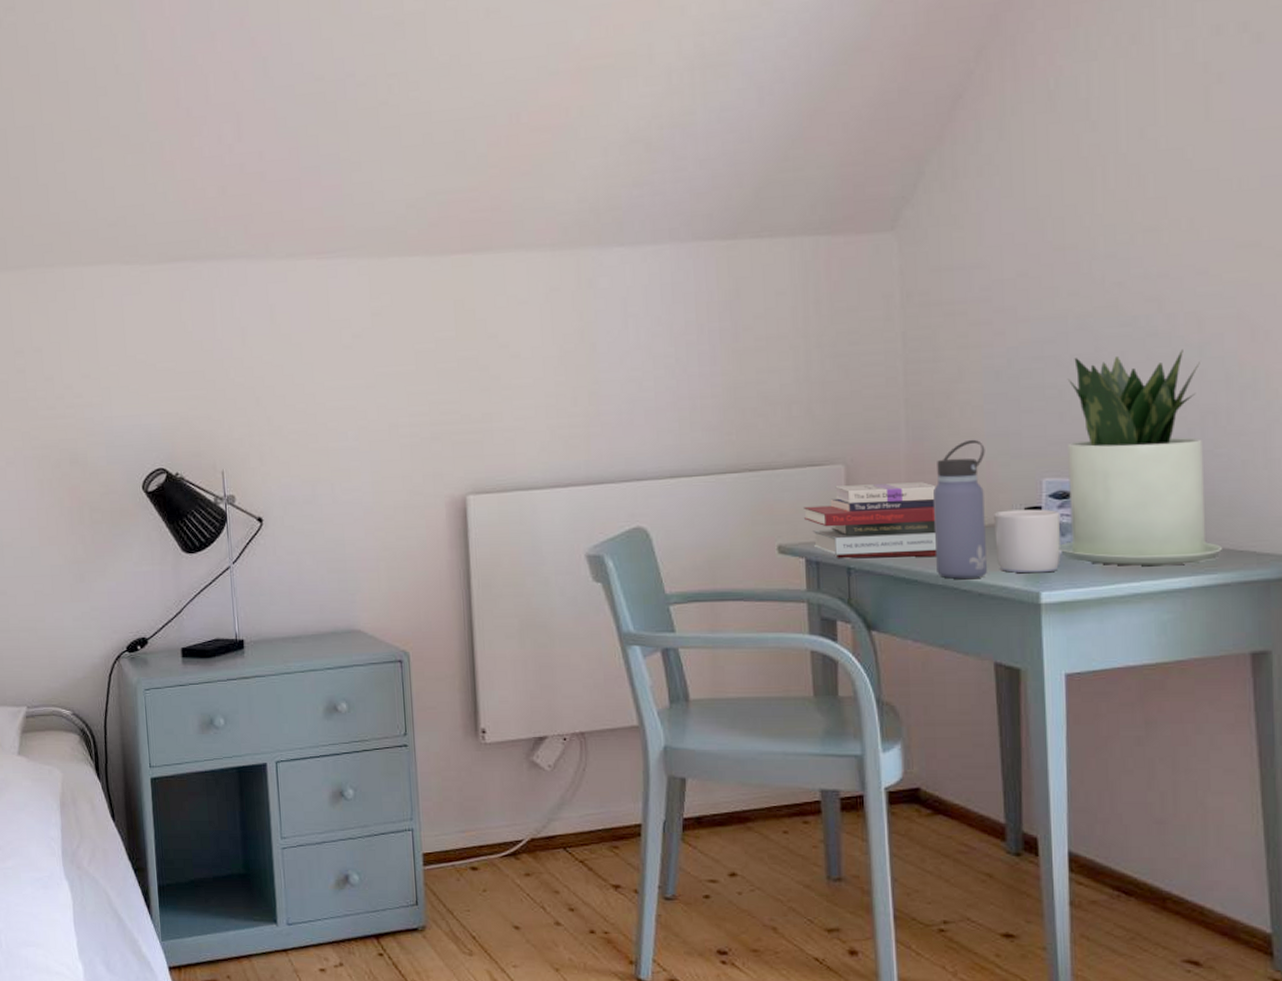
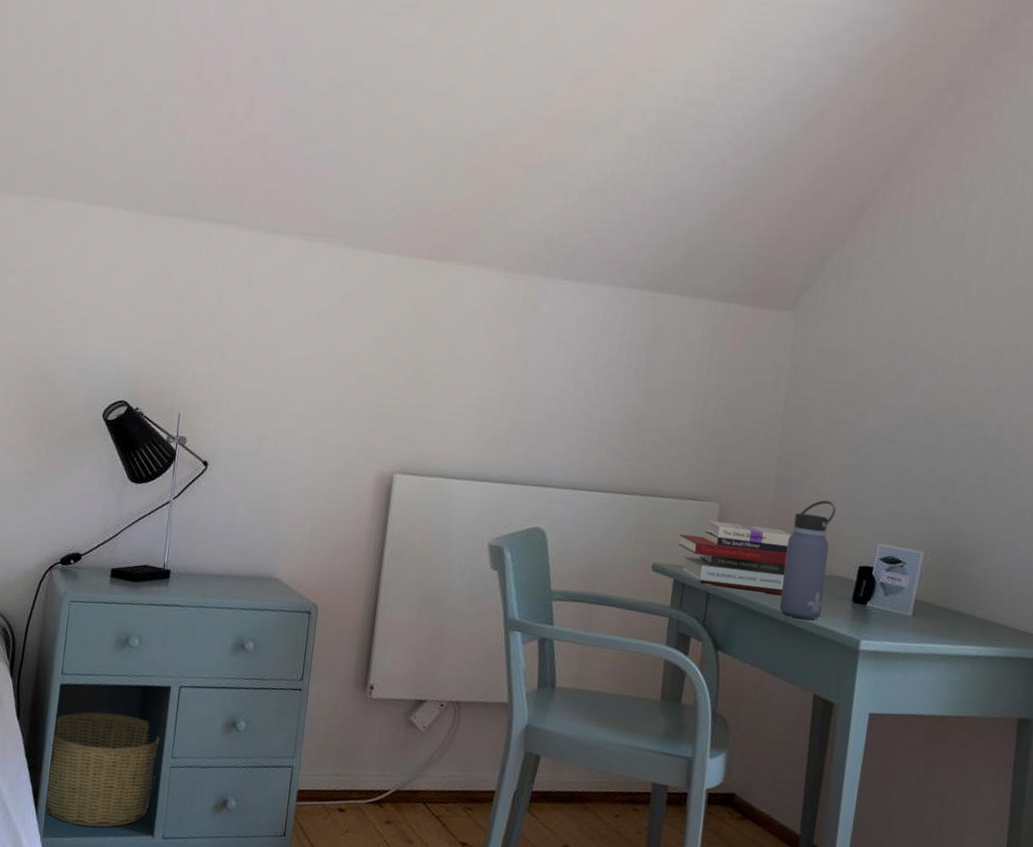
basket: none [152,800,268,923] -> present [43,712,160,828]
mug: present [994,509,1061,574] -> none [830,565,887,625]
planter: present [1058,348,1223,566] -> none [881,446,1017,636]

